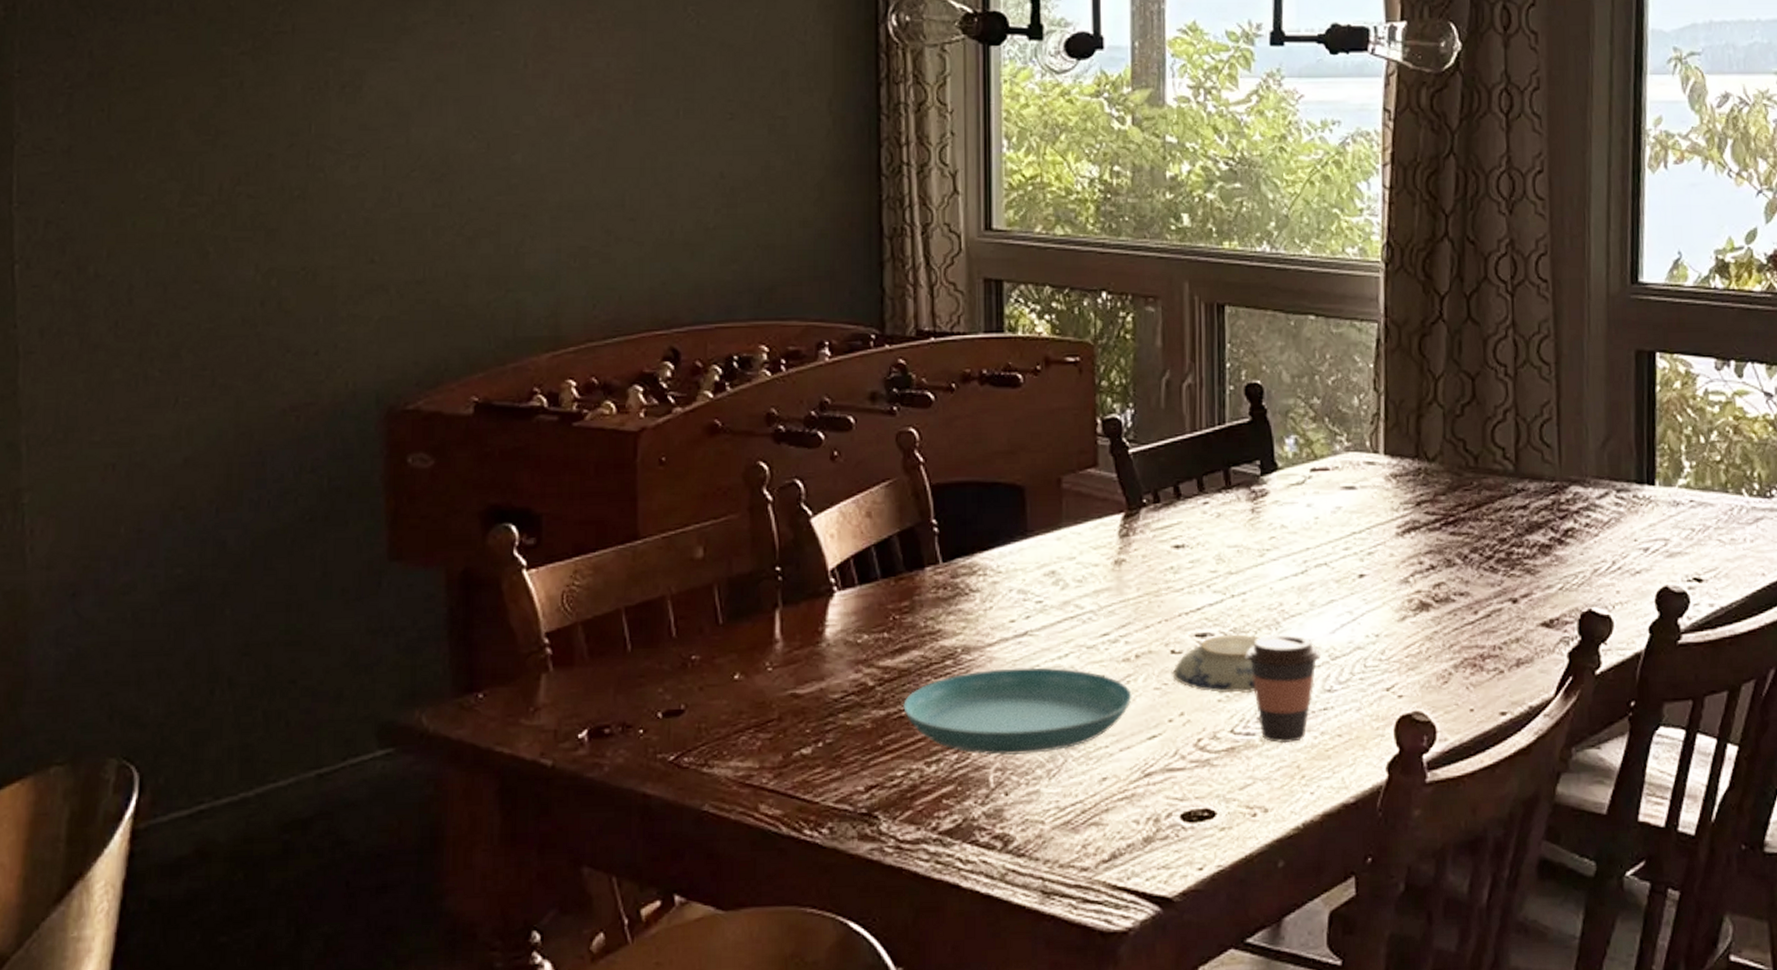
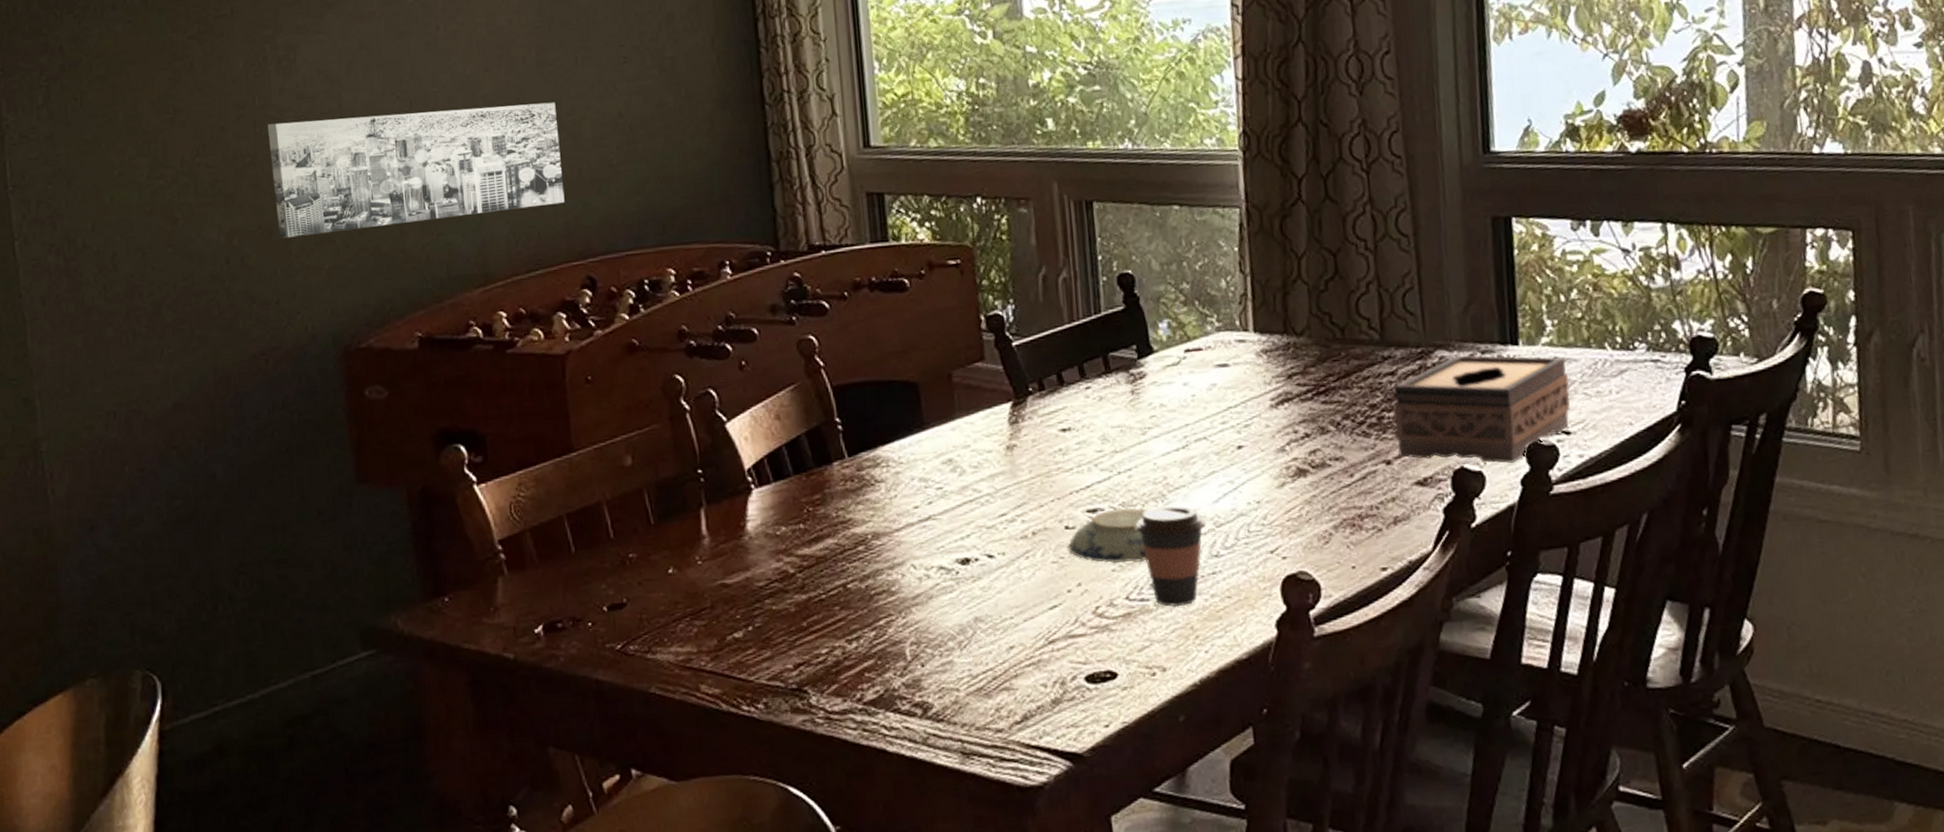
wall art: none [322,154,653,283] -> present [267,102,565,239]
saucer: present [902,667,1132,755] -> none [821,547,1032,631]
tissue box: none [1522,492,1705,608] -> present [1392,355,1571,463]

